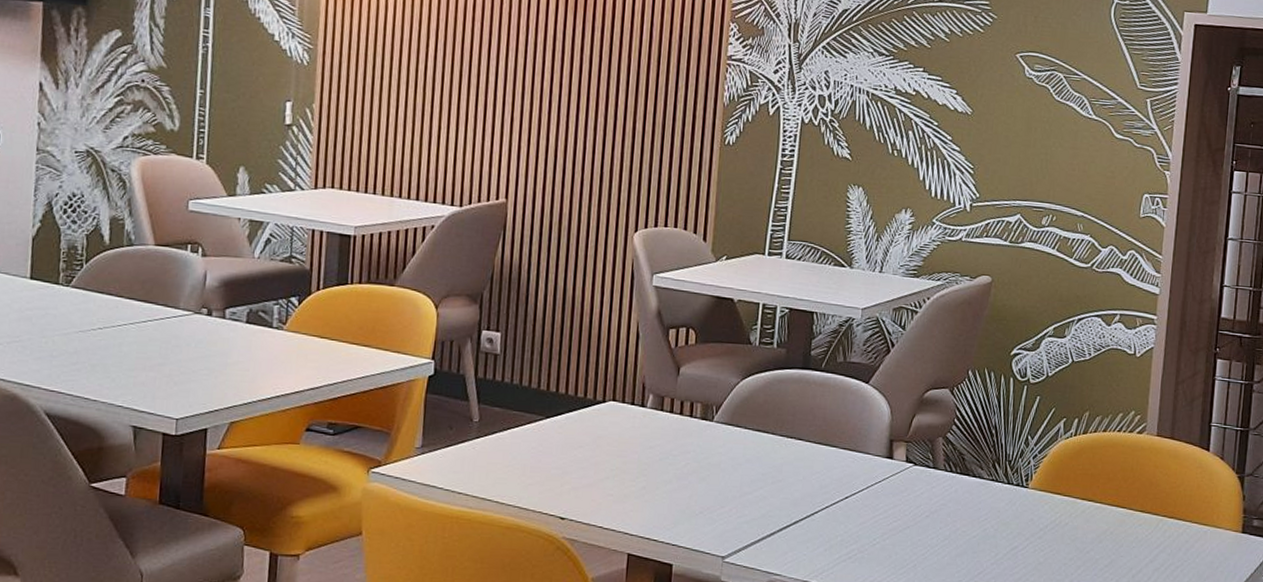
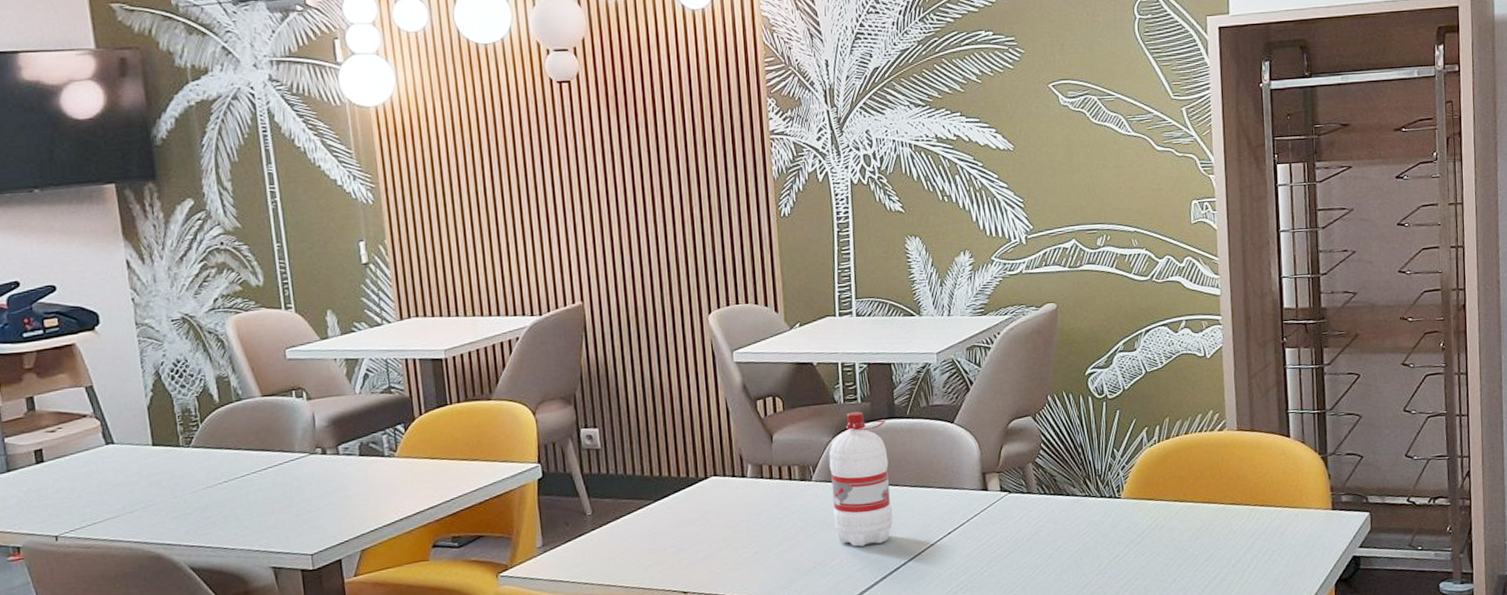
water bottle: none [729,356,800,498] -> present [828,411,893,547]

